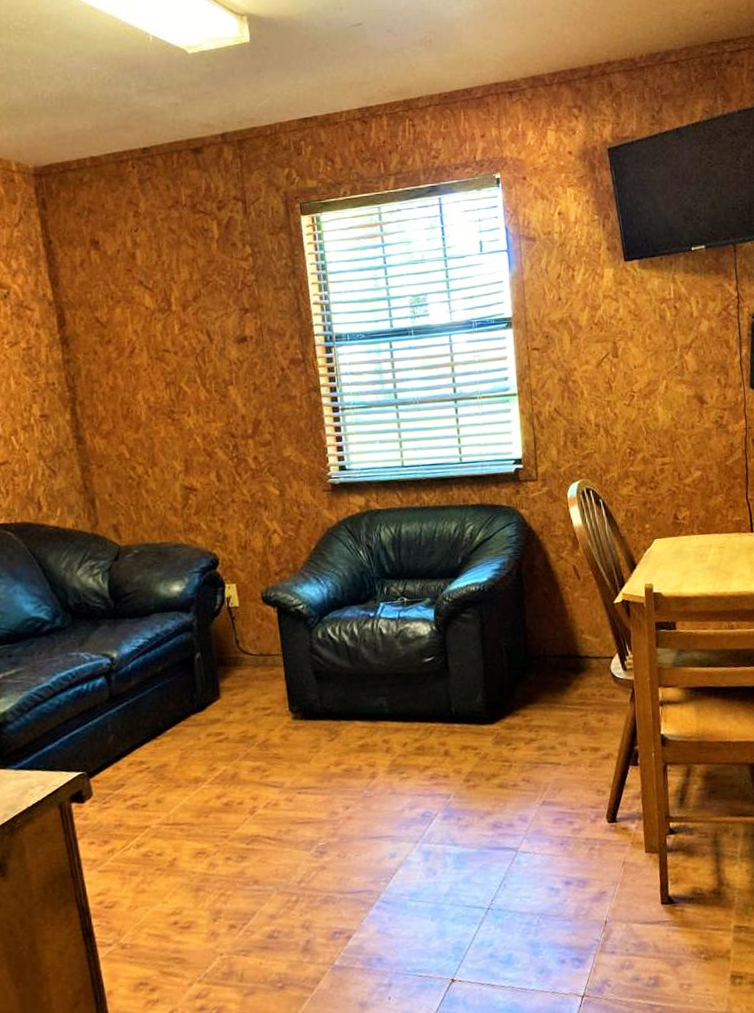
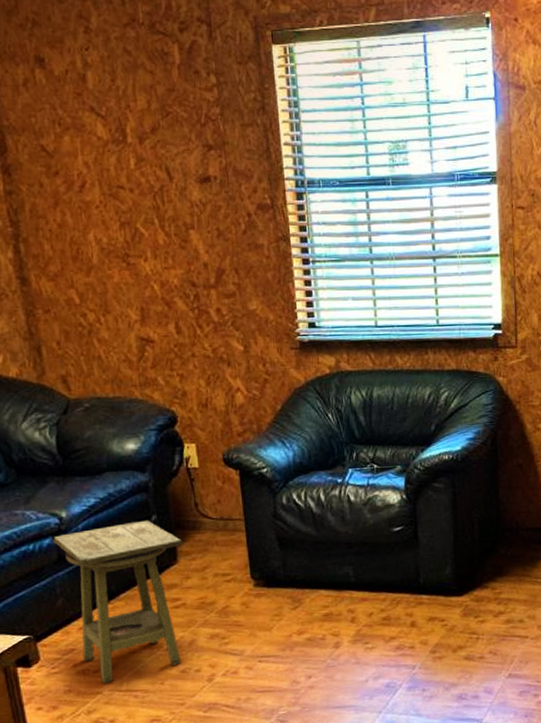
side table: none [105,658,225,818] -> present [53,520,183,684]

